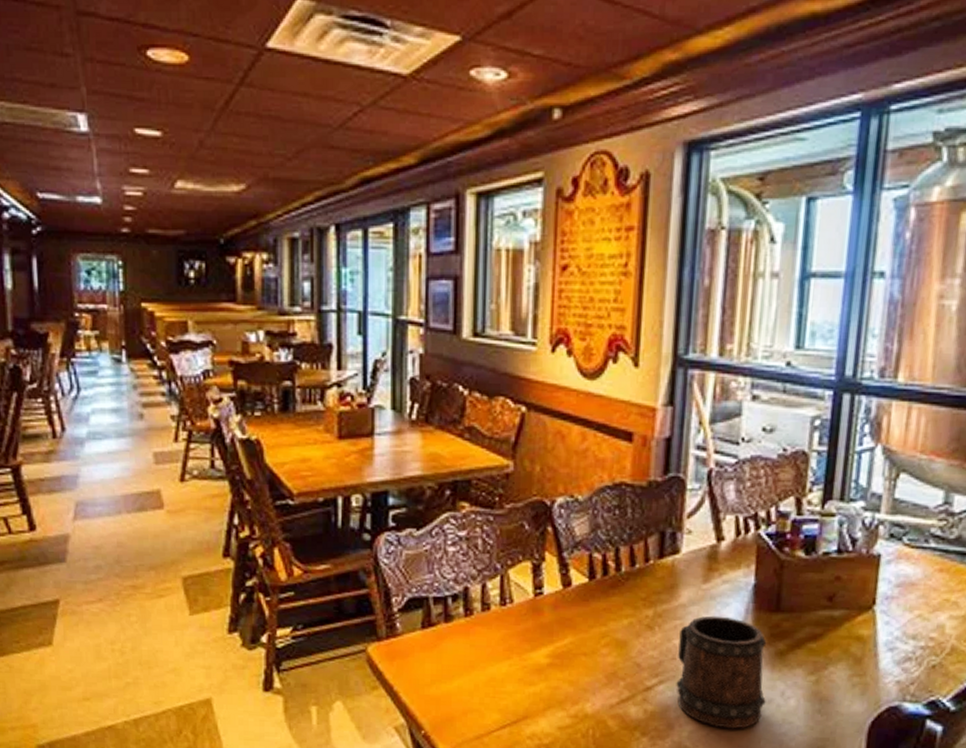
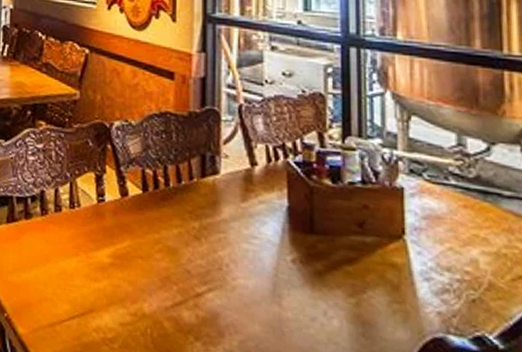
beer mug: present [676,615,767,729] -> none [224,232,310,344]

